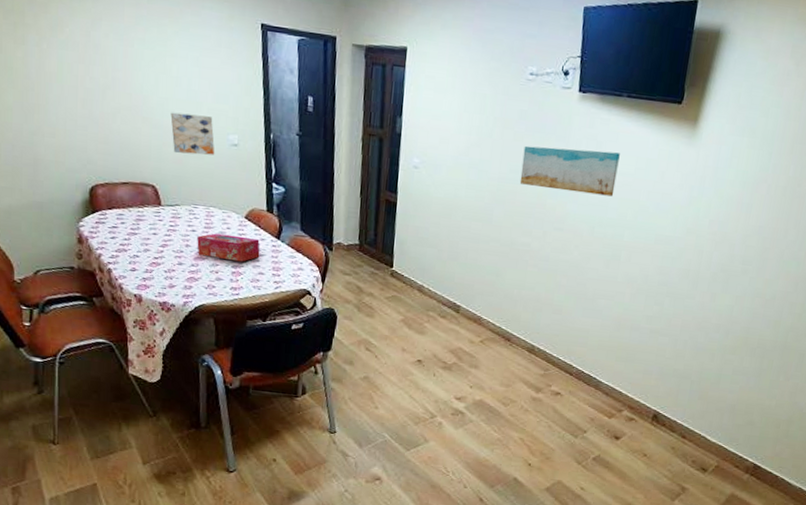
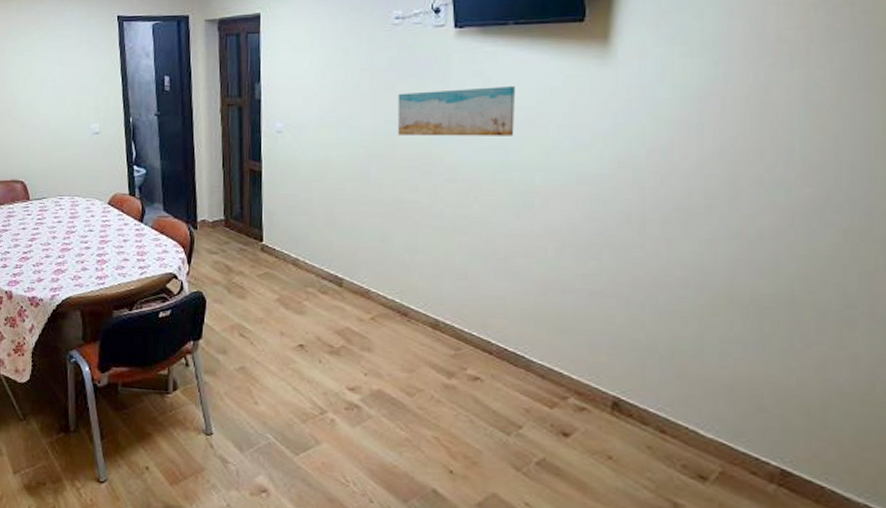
wall art: present [170,112,215,155] -> none [37,109,78,148]
tissue box: present [197,233,260,262] -> none [63,222,124,250]

